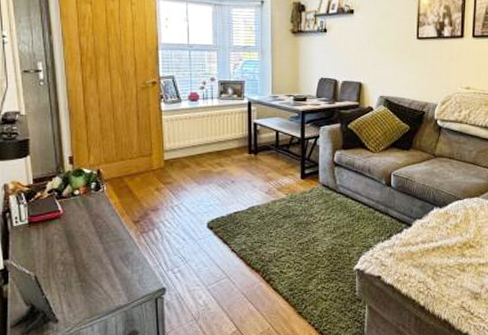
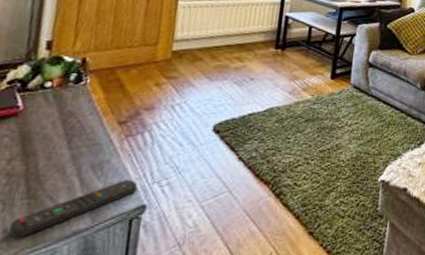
remote control: none [73,268,156,310] -> present [9,180,138,237]

